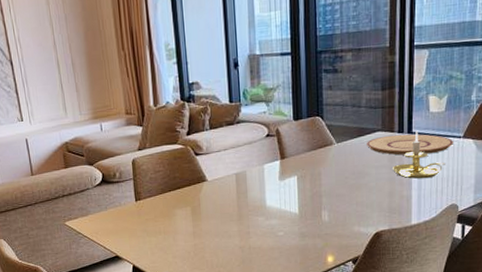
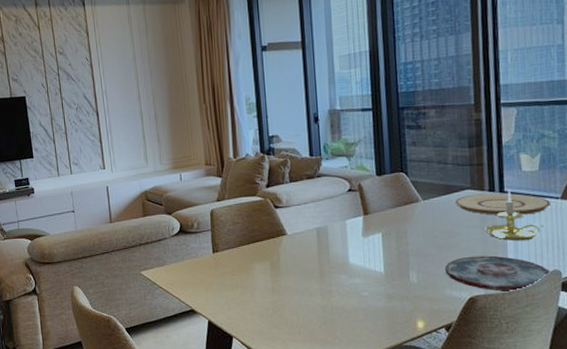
plate: none [355,193,451,226] -> present [445,255,553,291]

